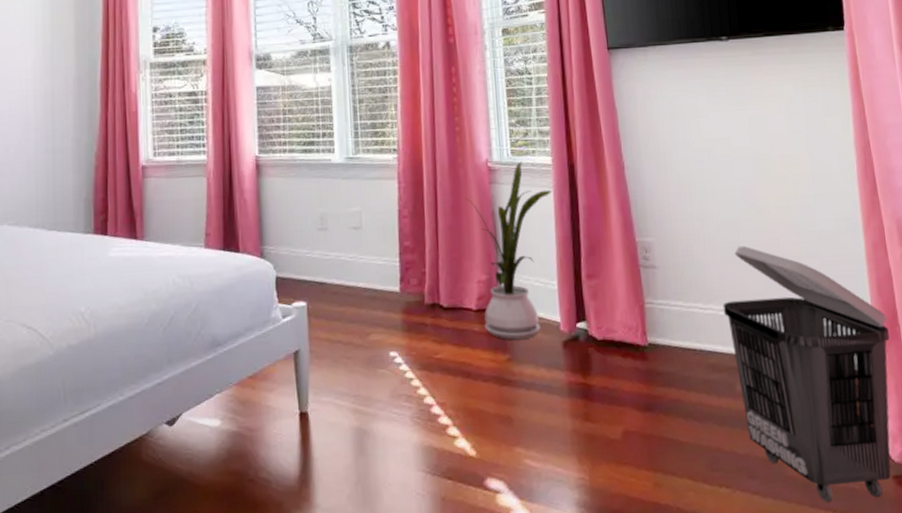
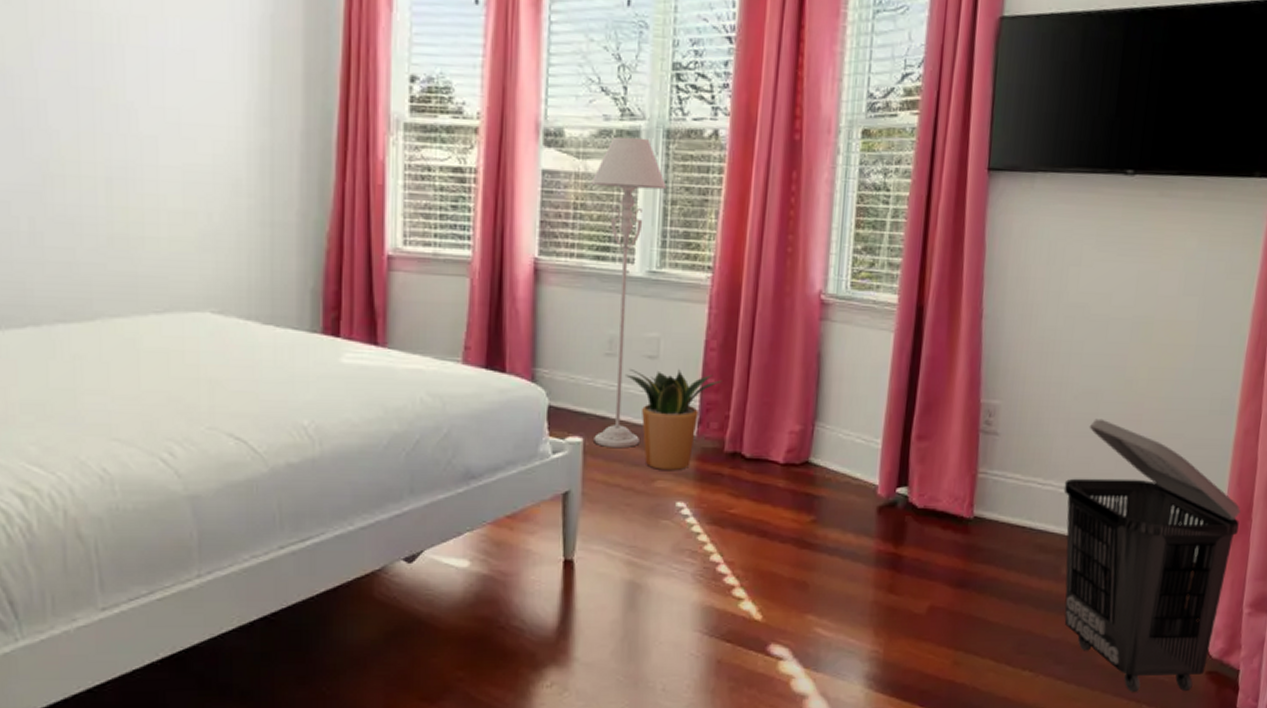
floor lamp: none [295,54,354,309] -> present [591,136,667,449]
potted plant: none [337,236,416,325] -> present [626,369,722,471]
house plant: present [465,161,552,340] -> none [788,296,893,500]

